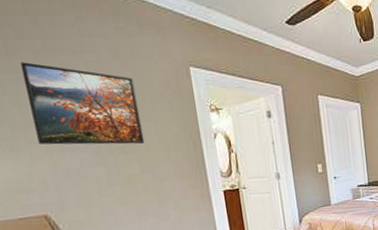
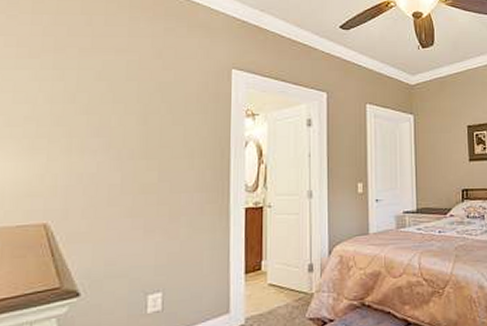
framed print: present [19,62,145,145] -> none [60,59,172,149]

